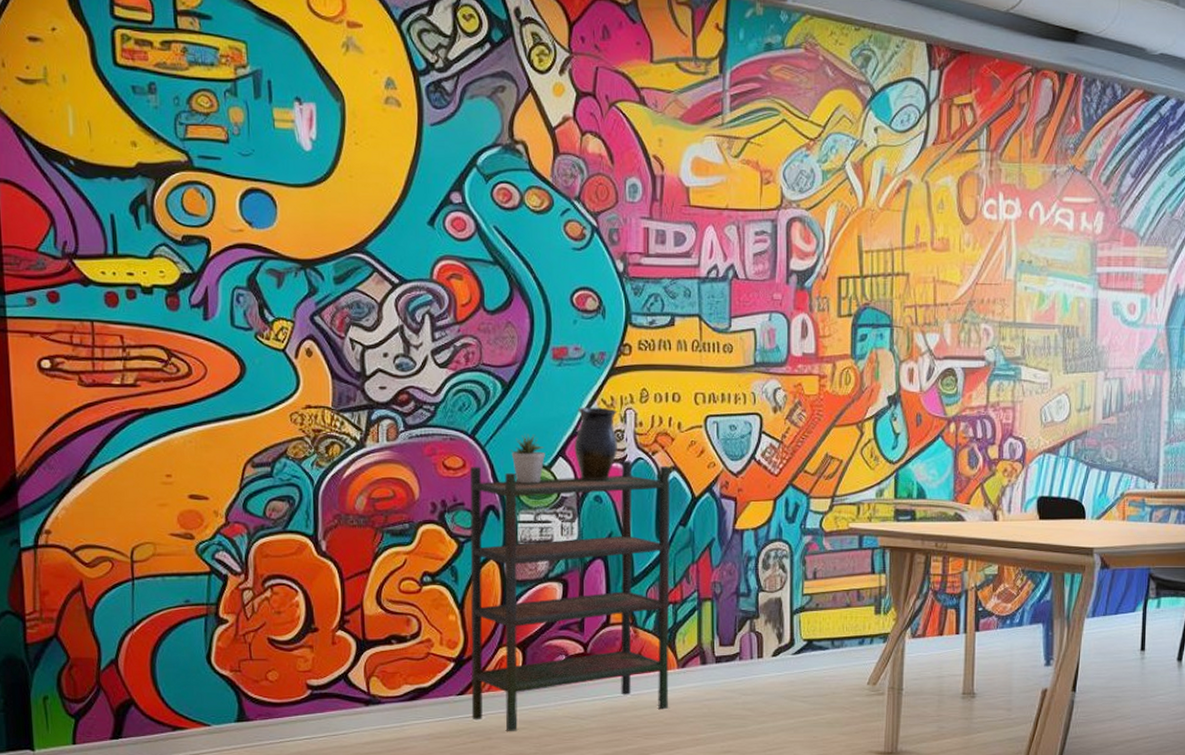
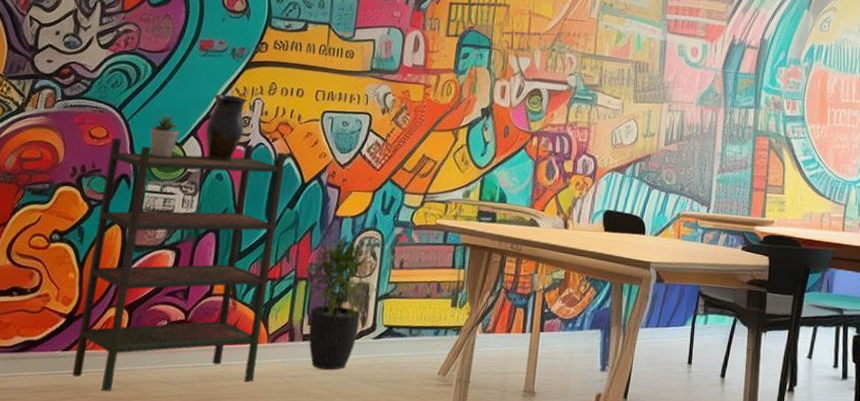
potted plant: none [707,554,793,690] -> present [303,239,379,370]

